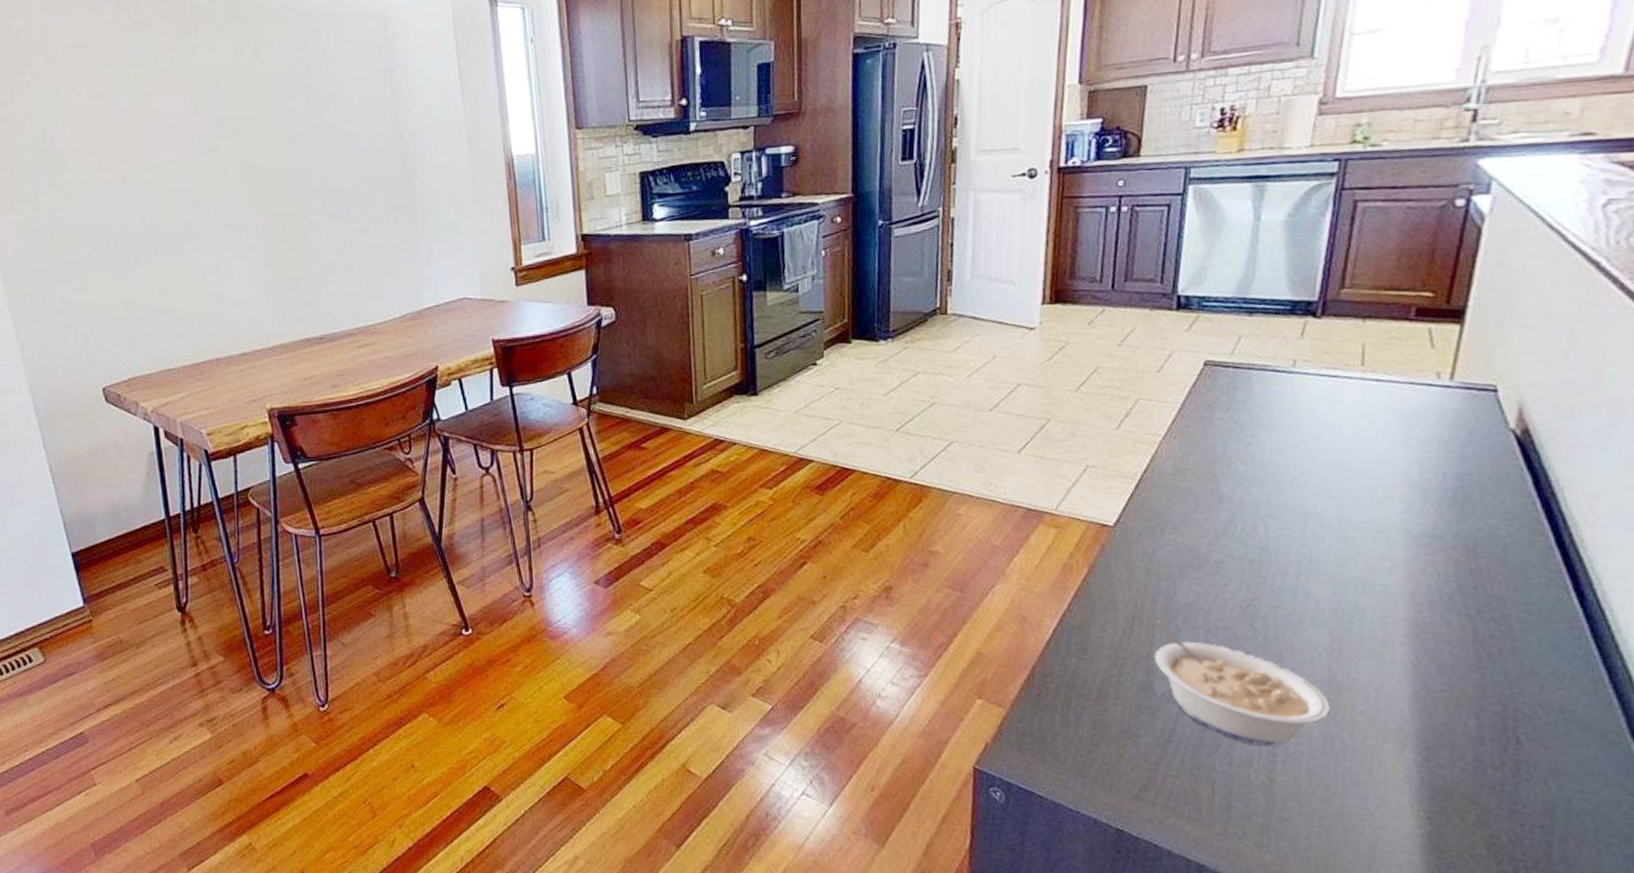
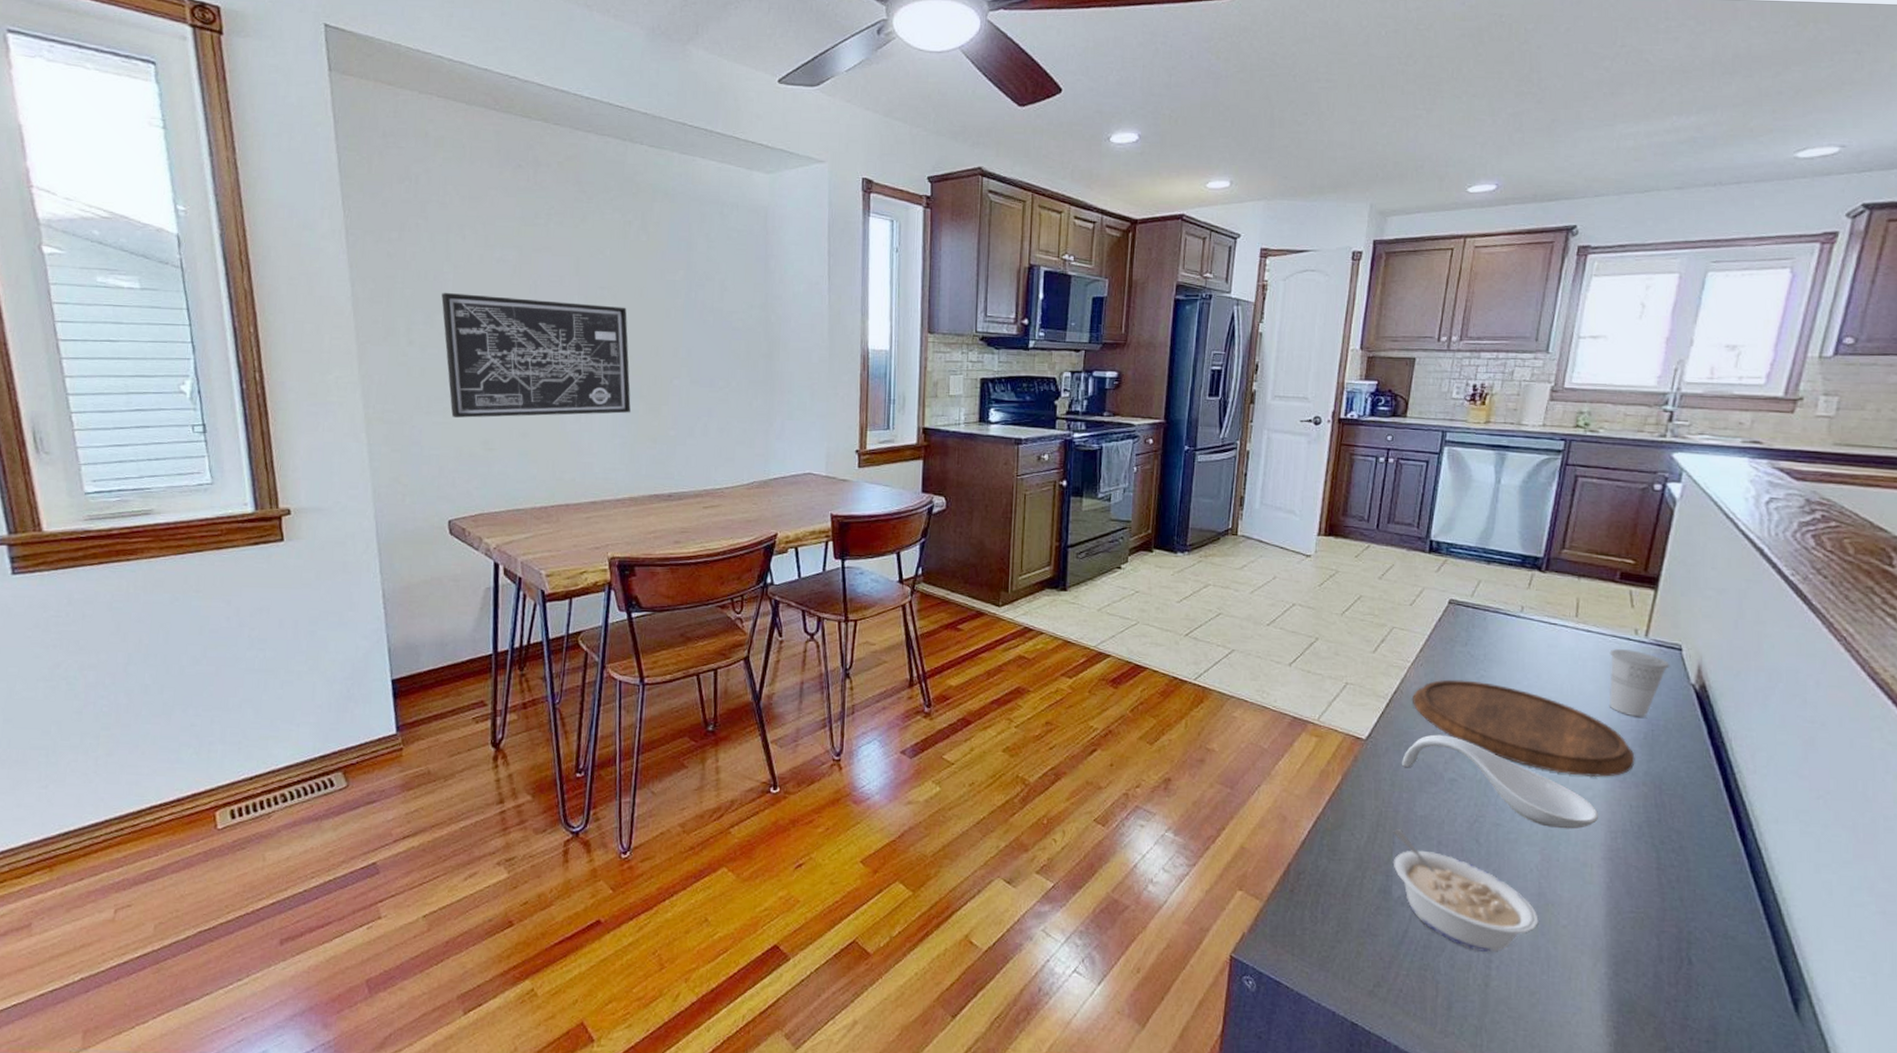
wall art: none [61,142,269,281] -> present [441,292,631,418]
spoon rest: none [1156,513,1400,606] -> present [1401,734,1599,829]
cutting board: none [1166,449,1442,546] -> present [1413,679,1635,778]
cup: none [1405,397,1483,473] -> present [1609,649,1670,717]

